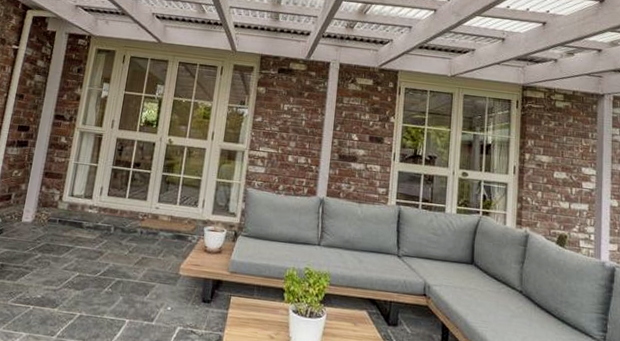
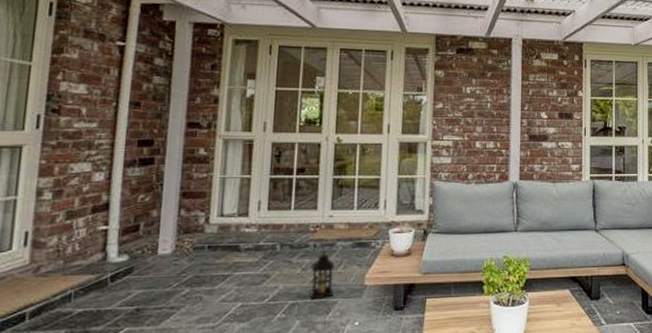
lantern: none [133,236,156,281] -> present [309,248,335,300]

